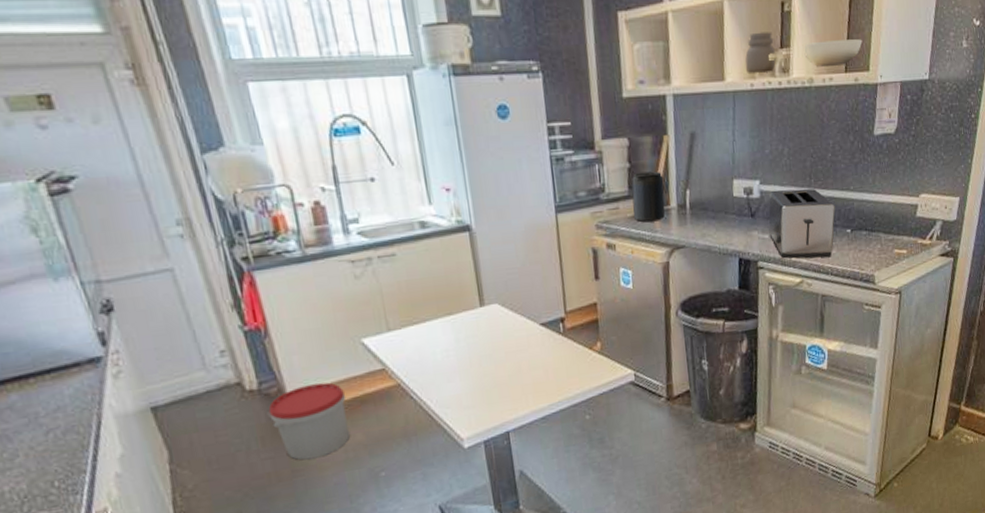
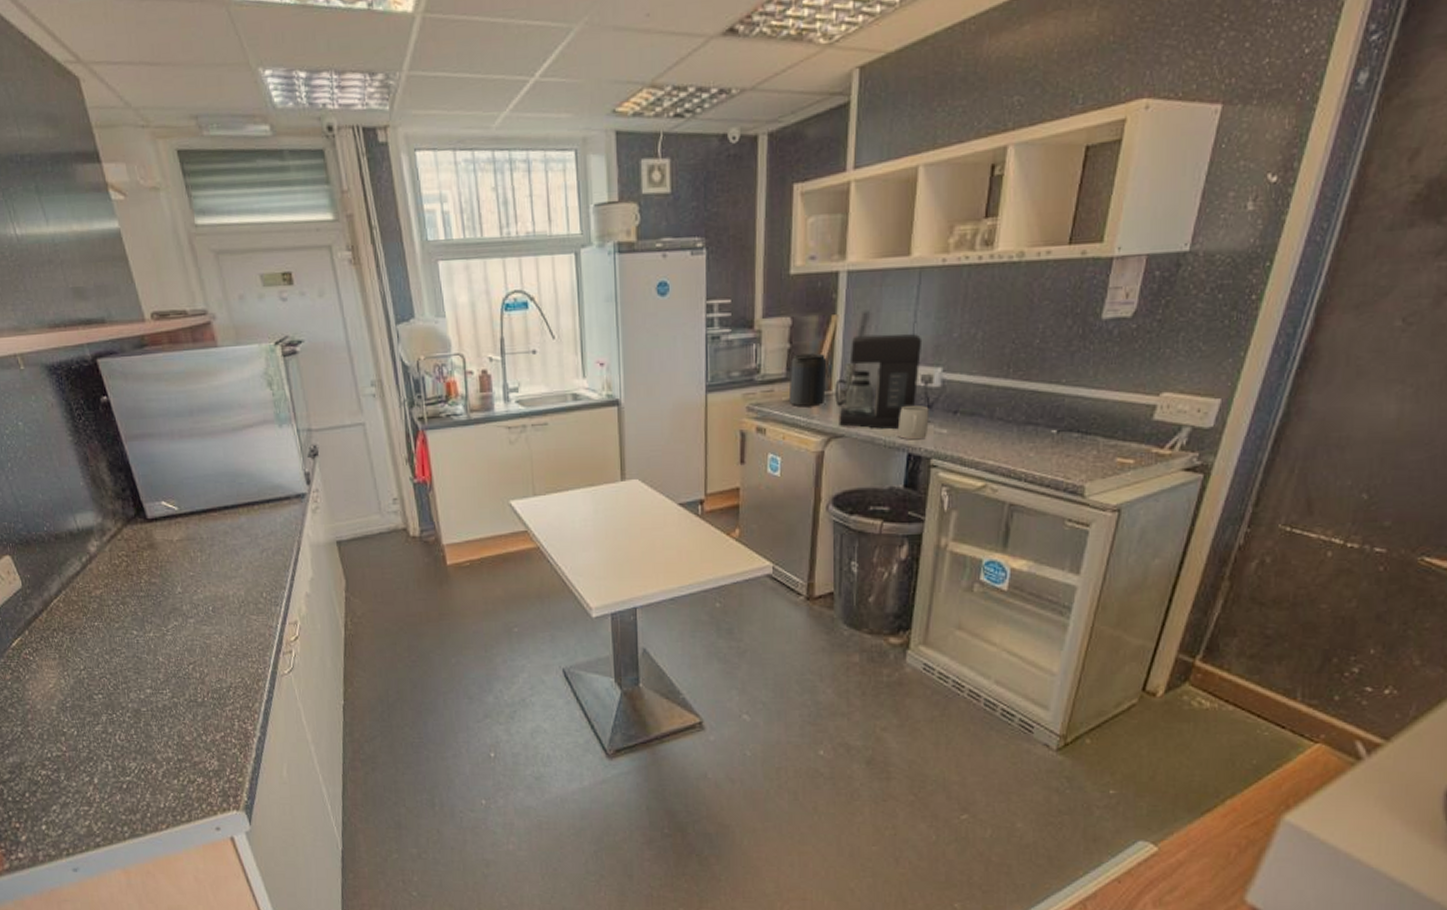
bucket: present [268,382,350,461] -> none [426,538,491,606]
coffee maker: none [672,151,742,239] -> present [835,333,923,429]
mug: none [728,214,754,246] -> present [897,404,929,440]
jar: present [745,32,776,73] -> none [938,199,977,247]
toaster: present [768,188,836,259] -> none [948,379,1038,461]
bowl: present [802,39,863,67] -> none [1014,204,1097,238]

